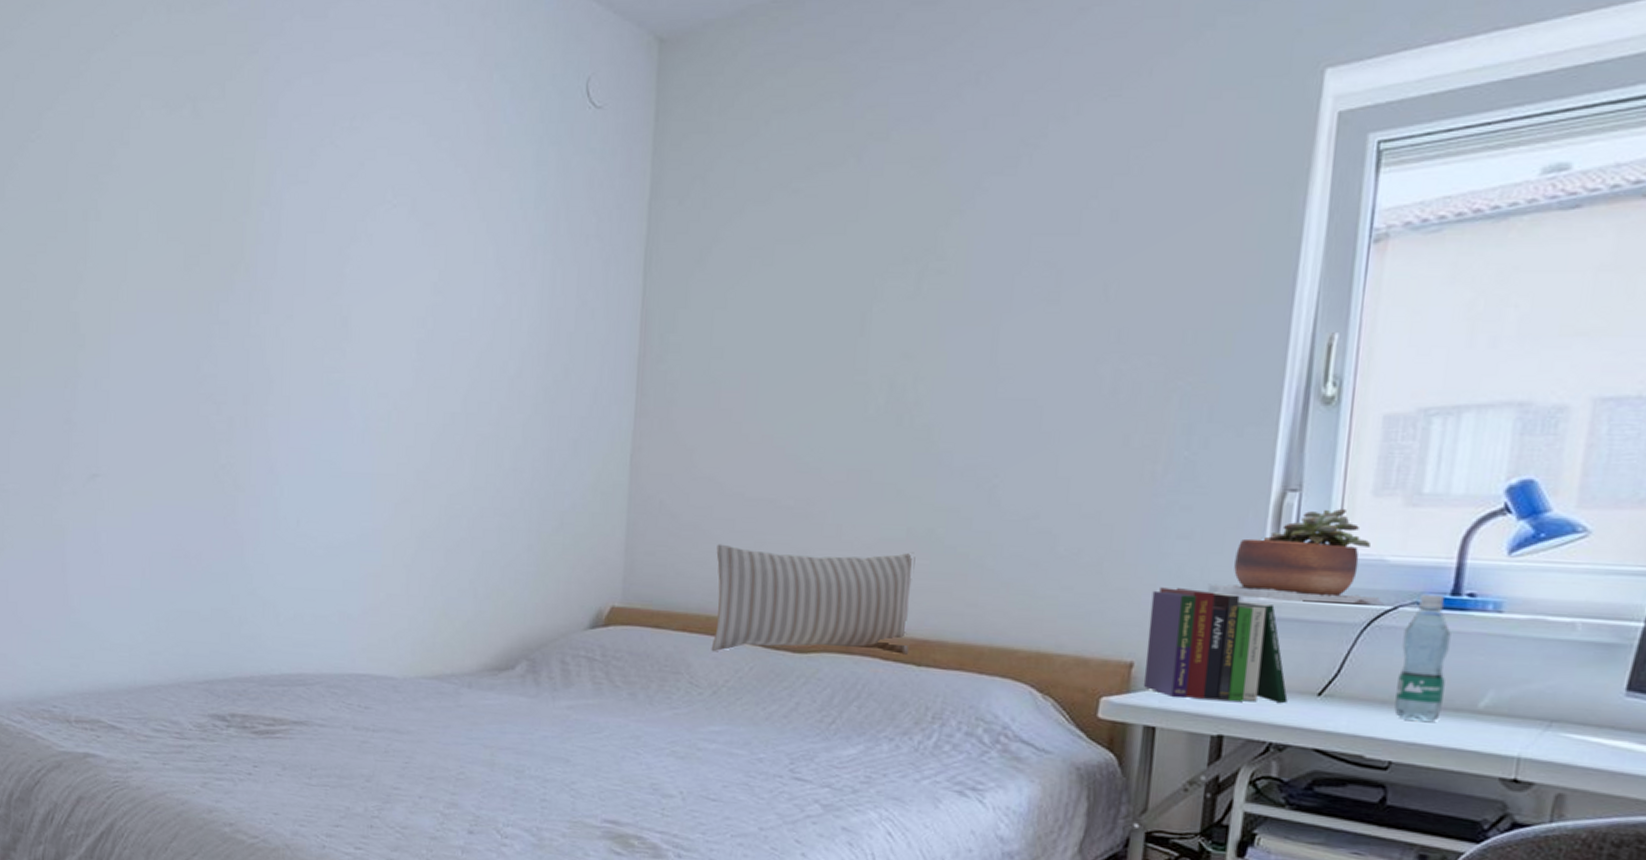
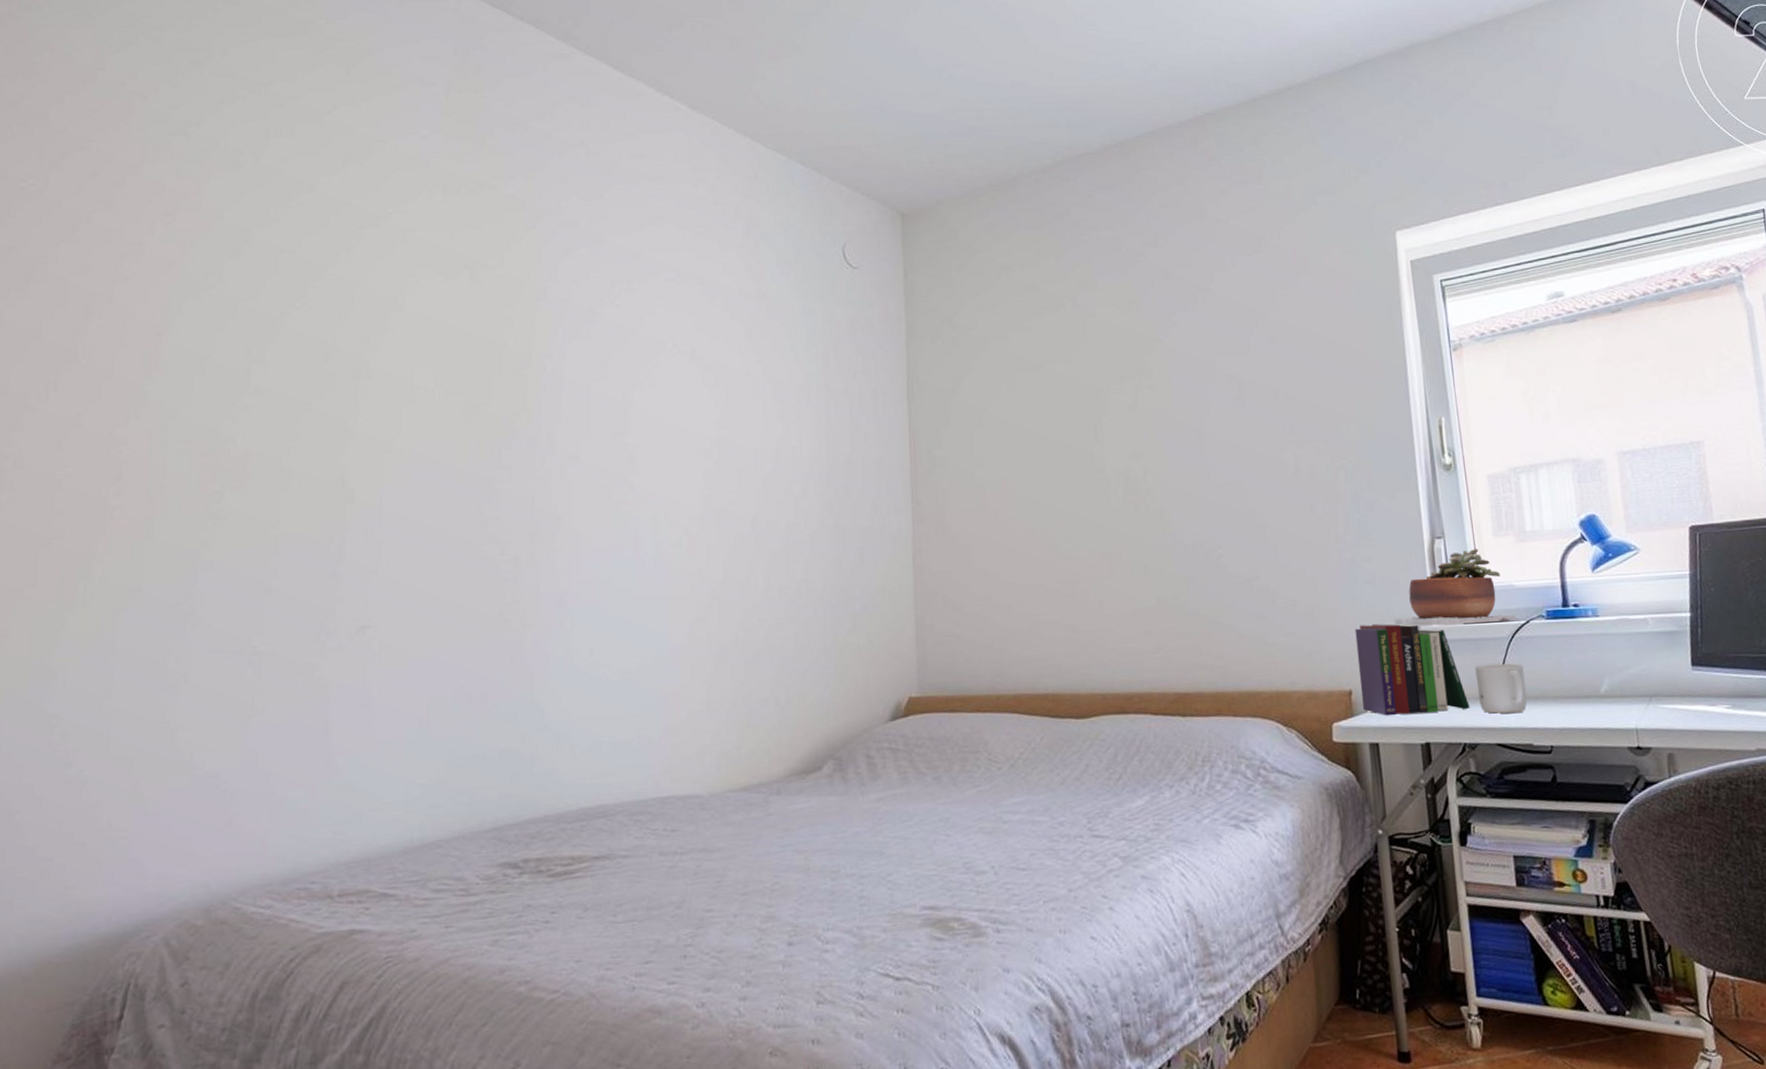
pillow: present [711,544,915,655] -> none [998,618,1174,727]
mug: none [1302,652,1376,716] -> present [1474,663,1527,714]
bottle: present [1394,593,1451,723] -> none [1538,607,1577,711]

